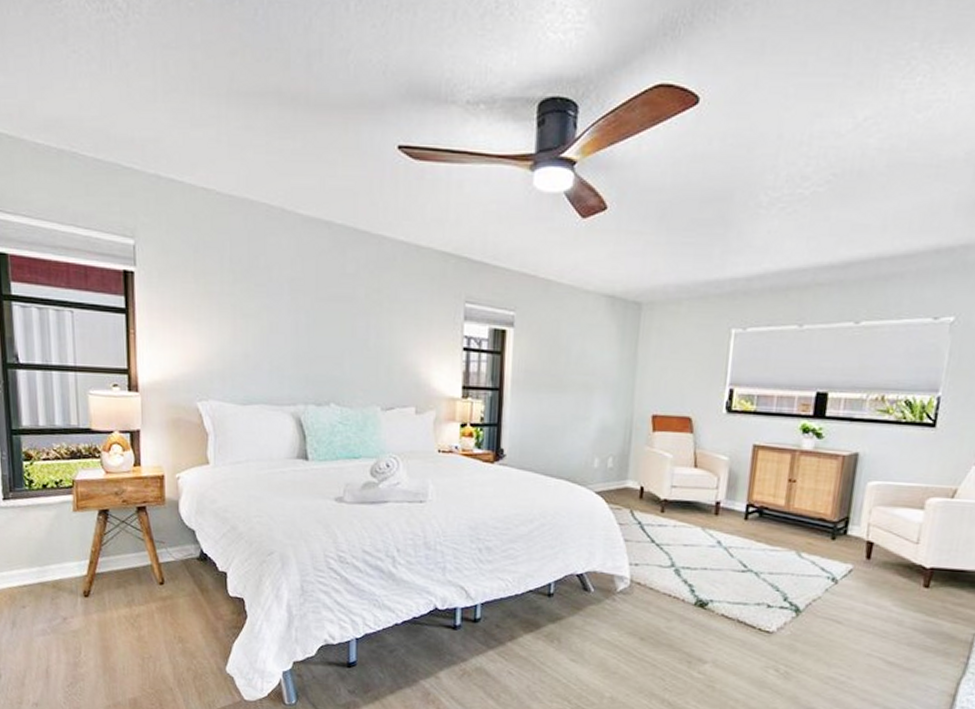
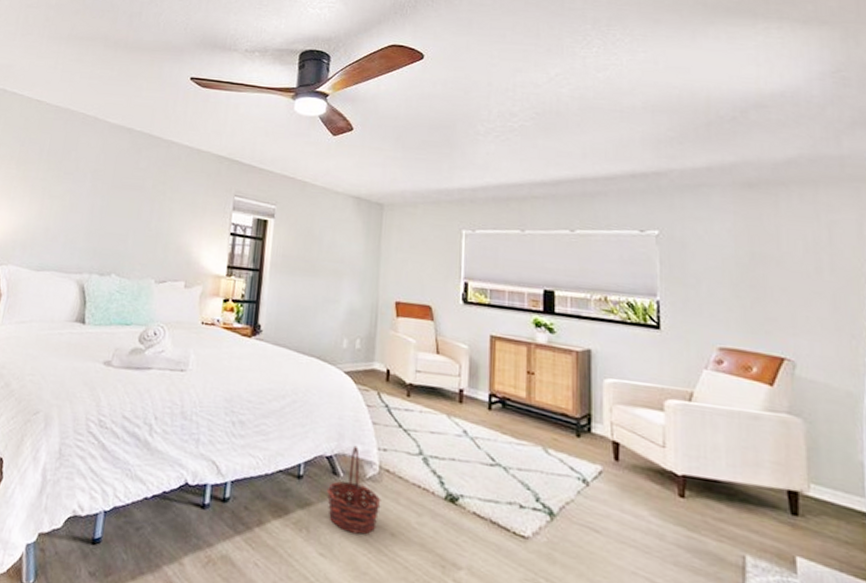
basket: none [577,562,632,641] -> present [326,445,381,534]

